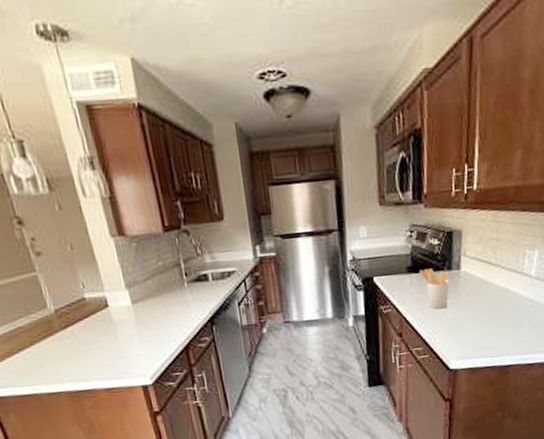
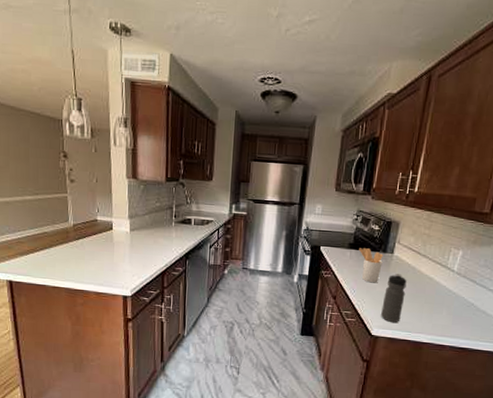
water bottle: none [456,292,481,351] -> present [381,274,407,323]

